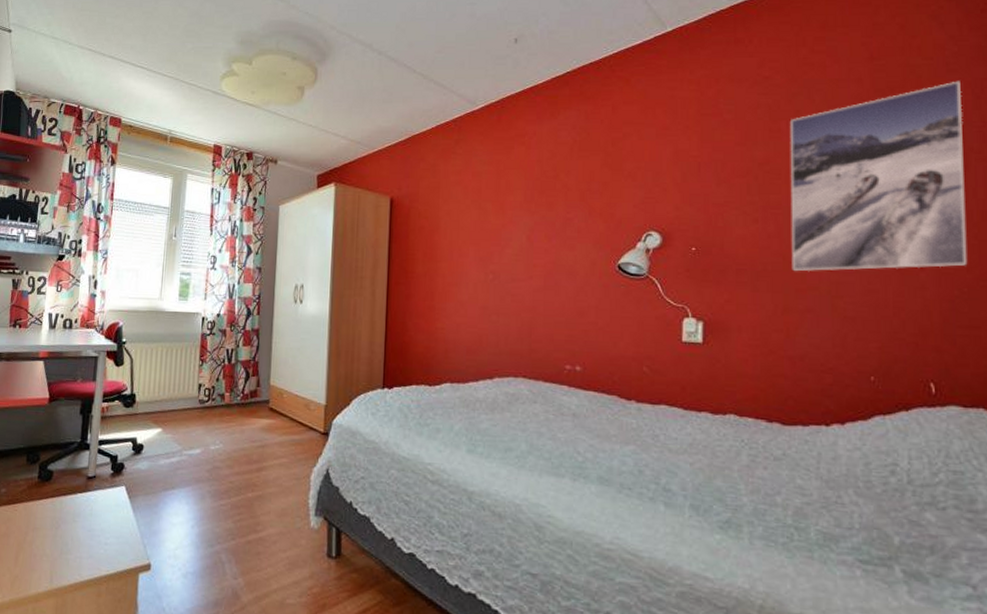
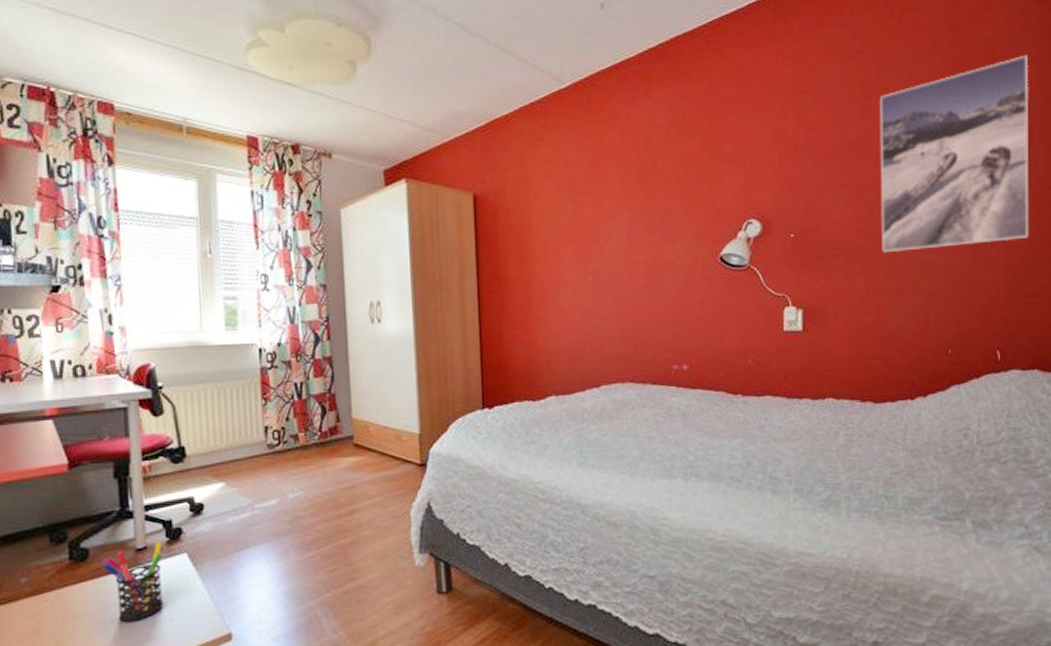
pen holder: none [60,472,108,540] -> present [101,540,164,623]

